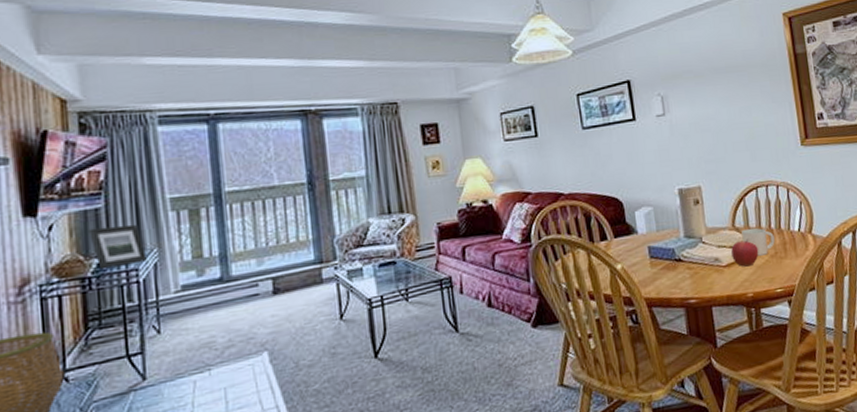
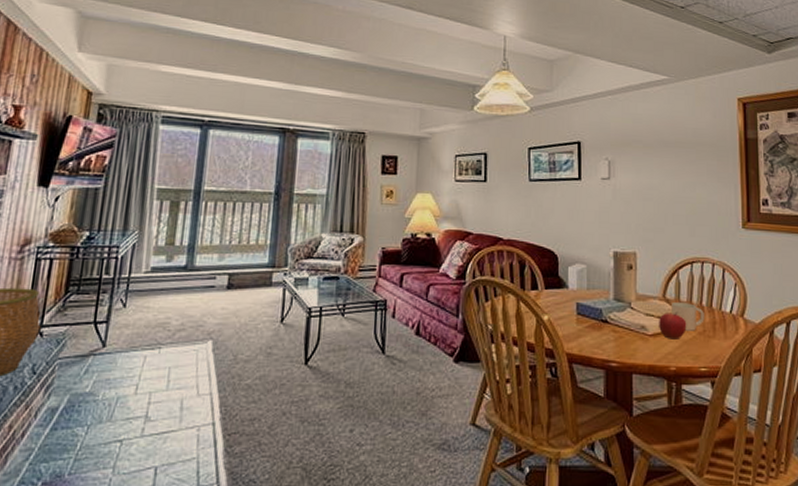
picture frame: present [88,224,147,270] -> none [86,204,129,242]

